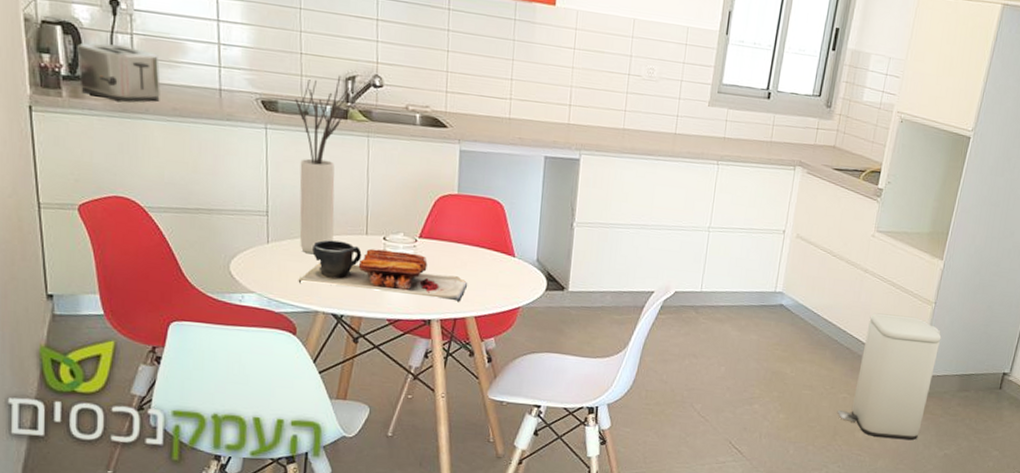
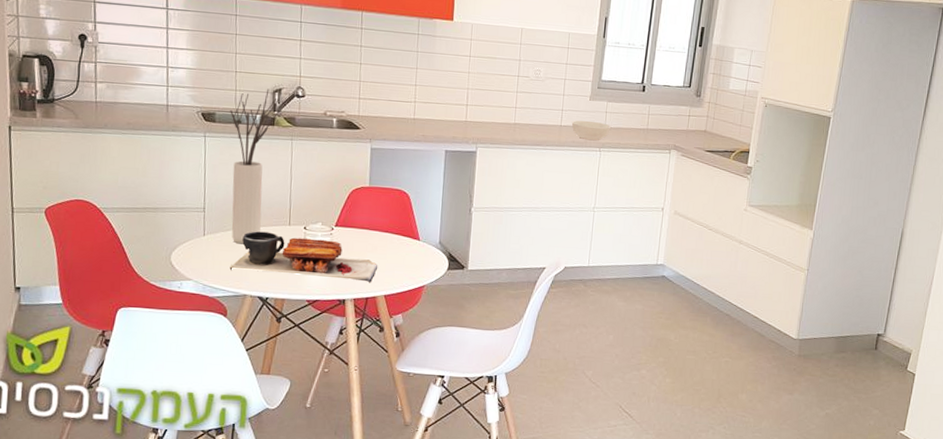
toaster: present [77,43,161,103] -> none [50,71,118,120]
bowl: none [687,128,732,153] -> present [571,120,612,141]
pedal bin: present [837,313,942,440] -> none [720,281,816,400]

